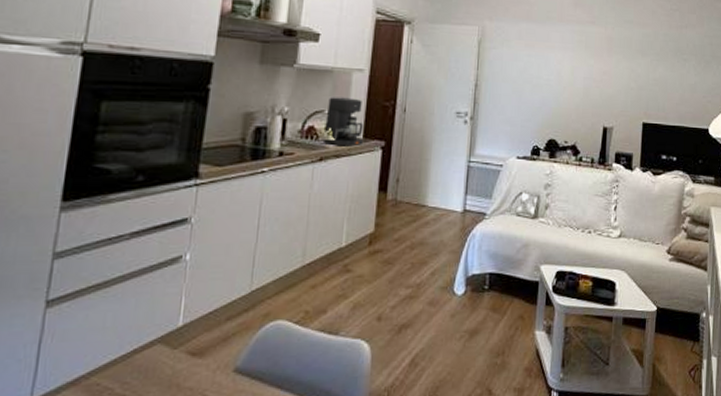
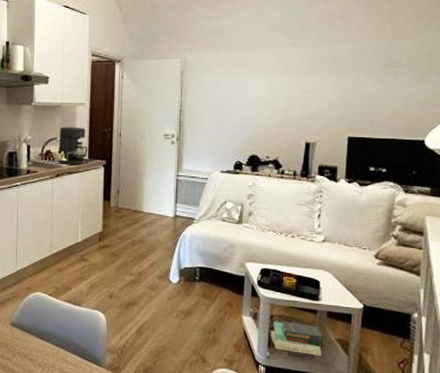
books: none [564,333,619,372] -> present [270,321,324,356]

